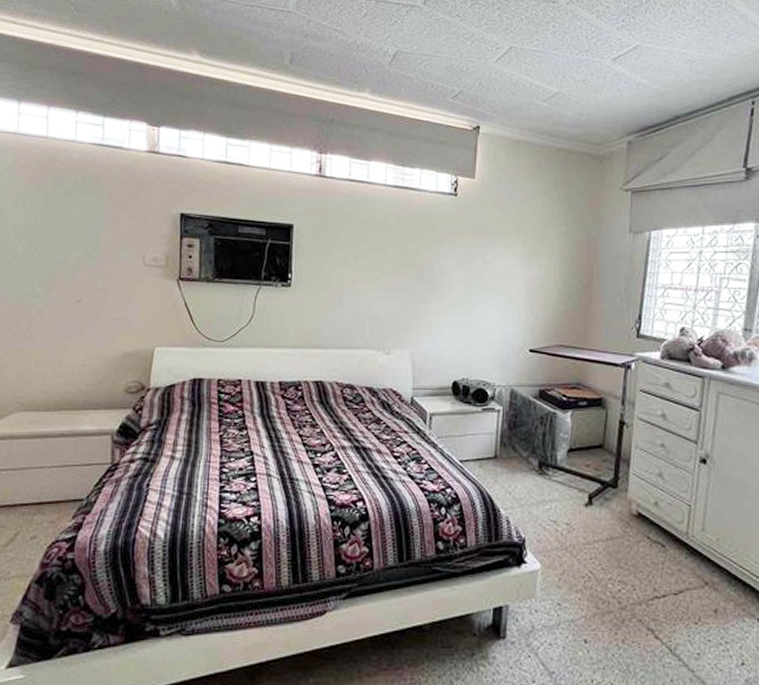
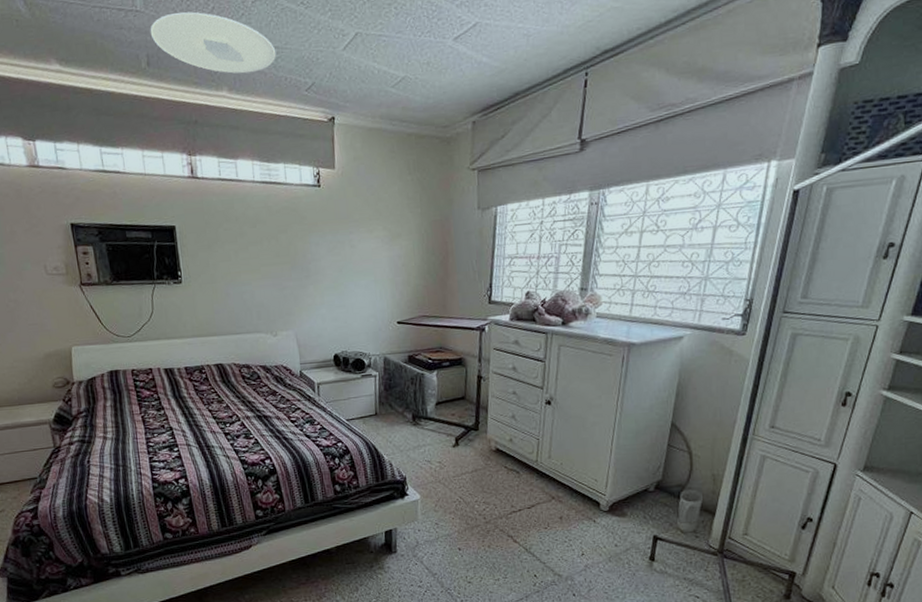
ceiling light: none [298,16,425,78] -> present [150,12,276,74]

